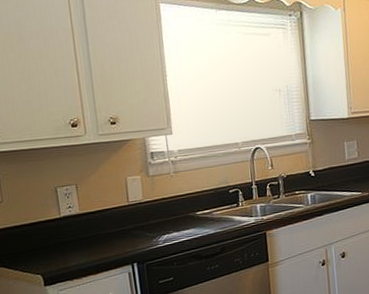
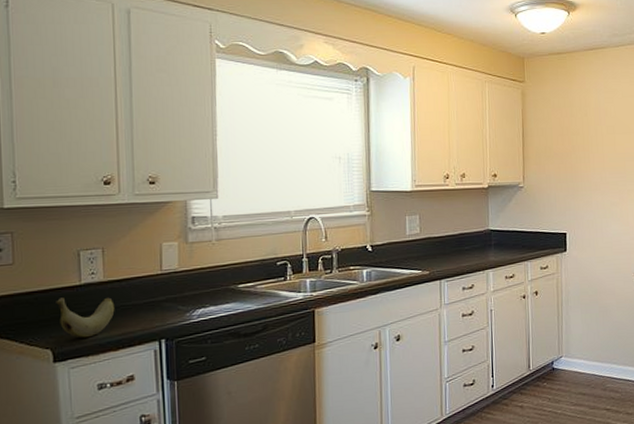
banana: none [41,227,92,264] -> present [56,297,115,338]

